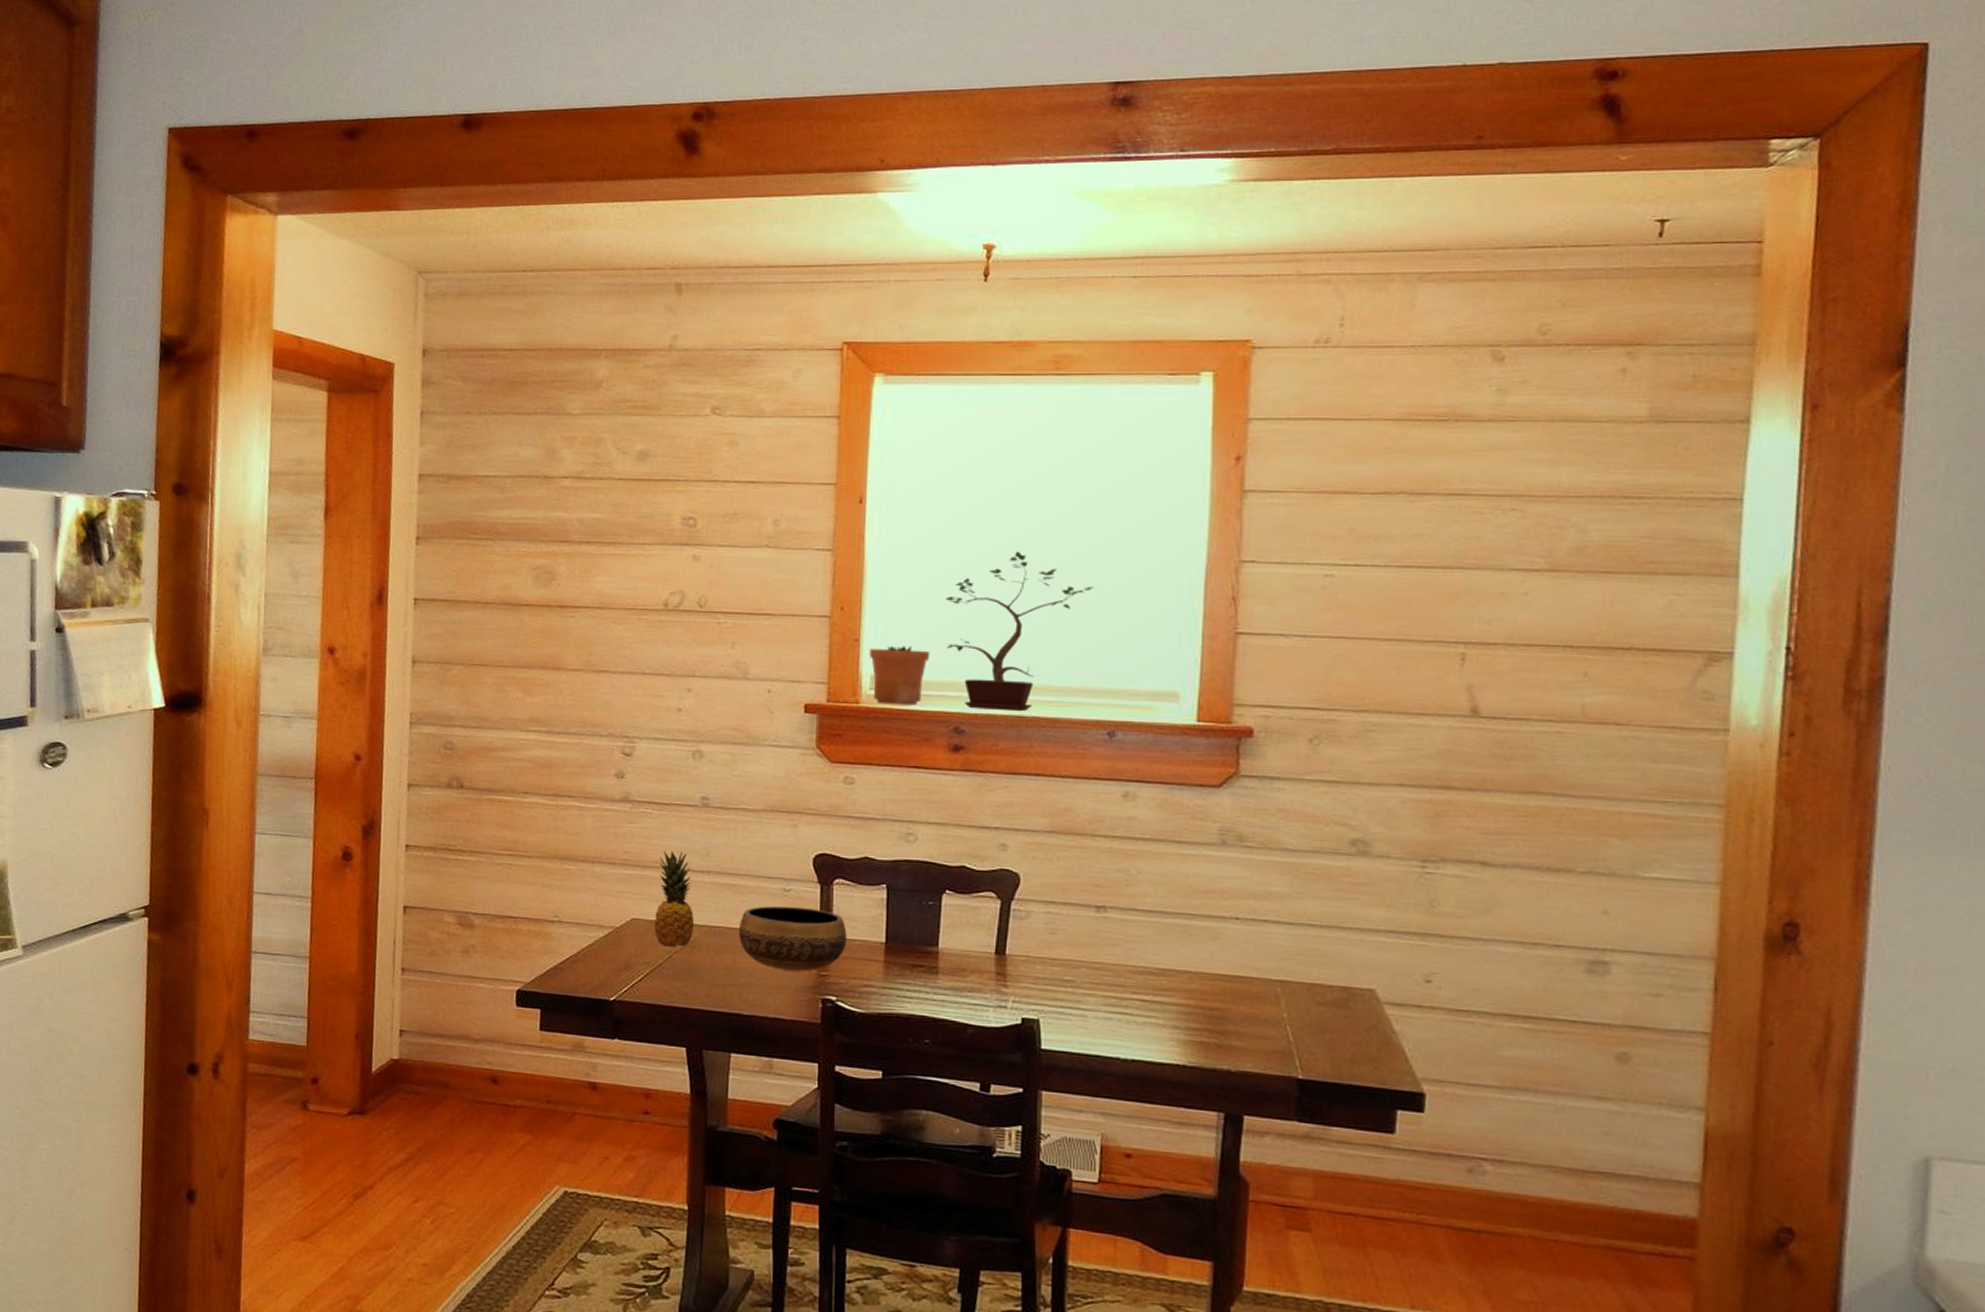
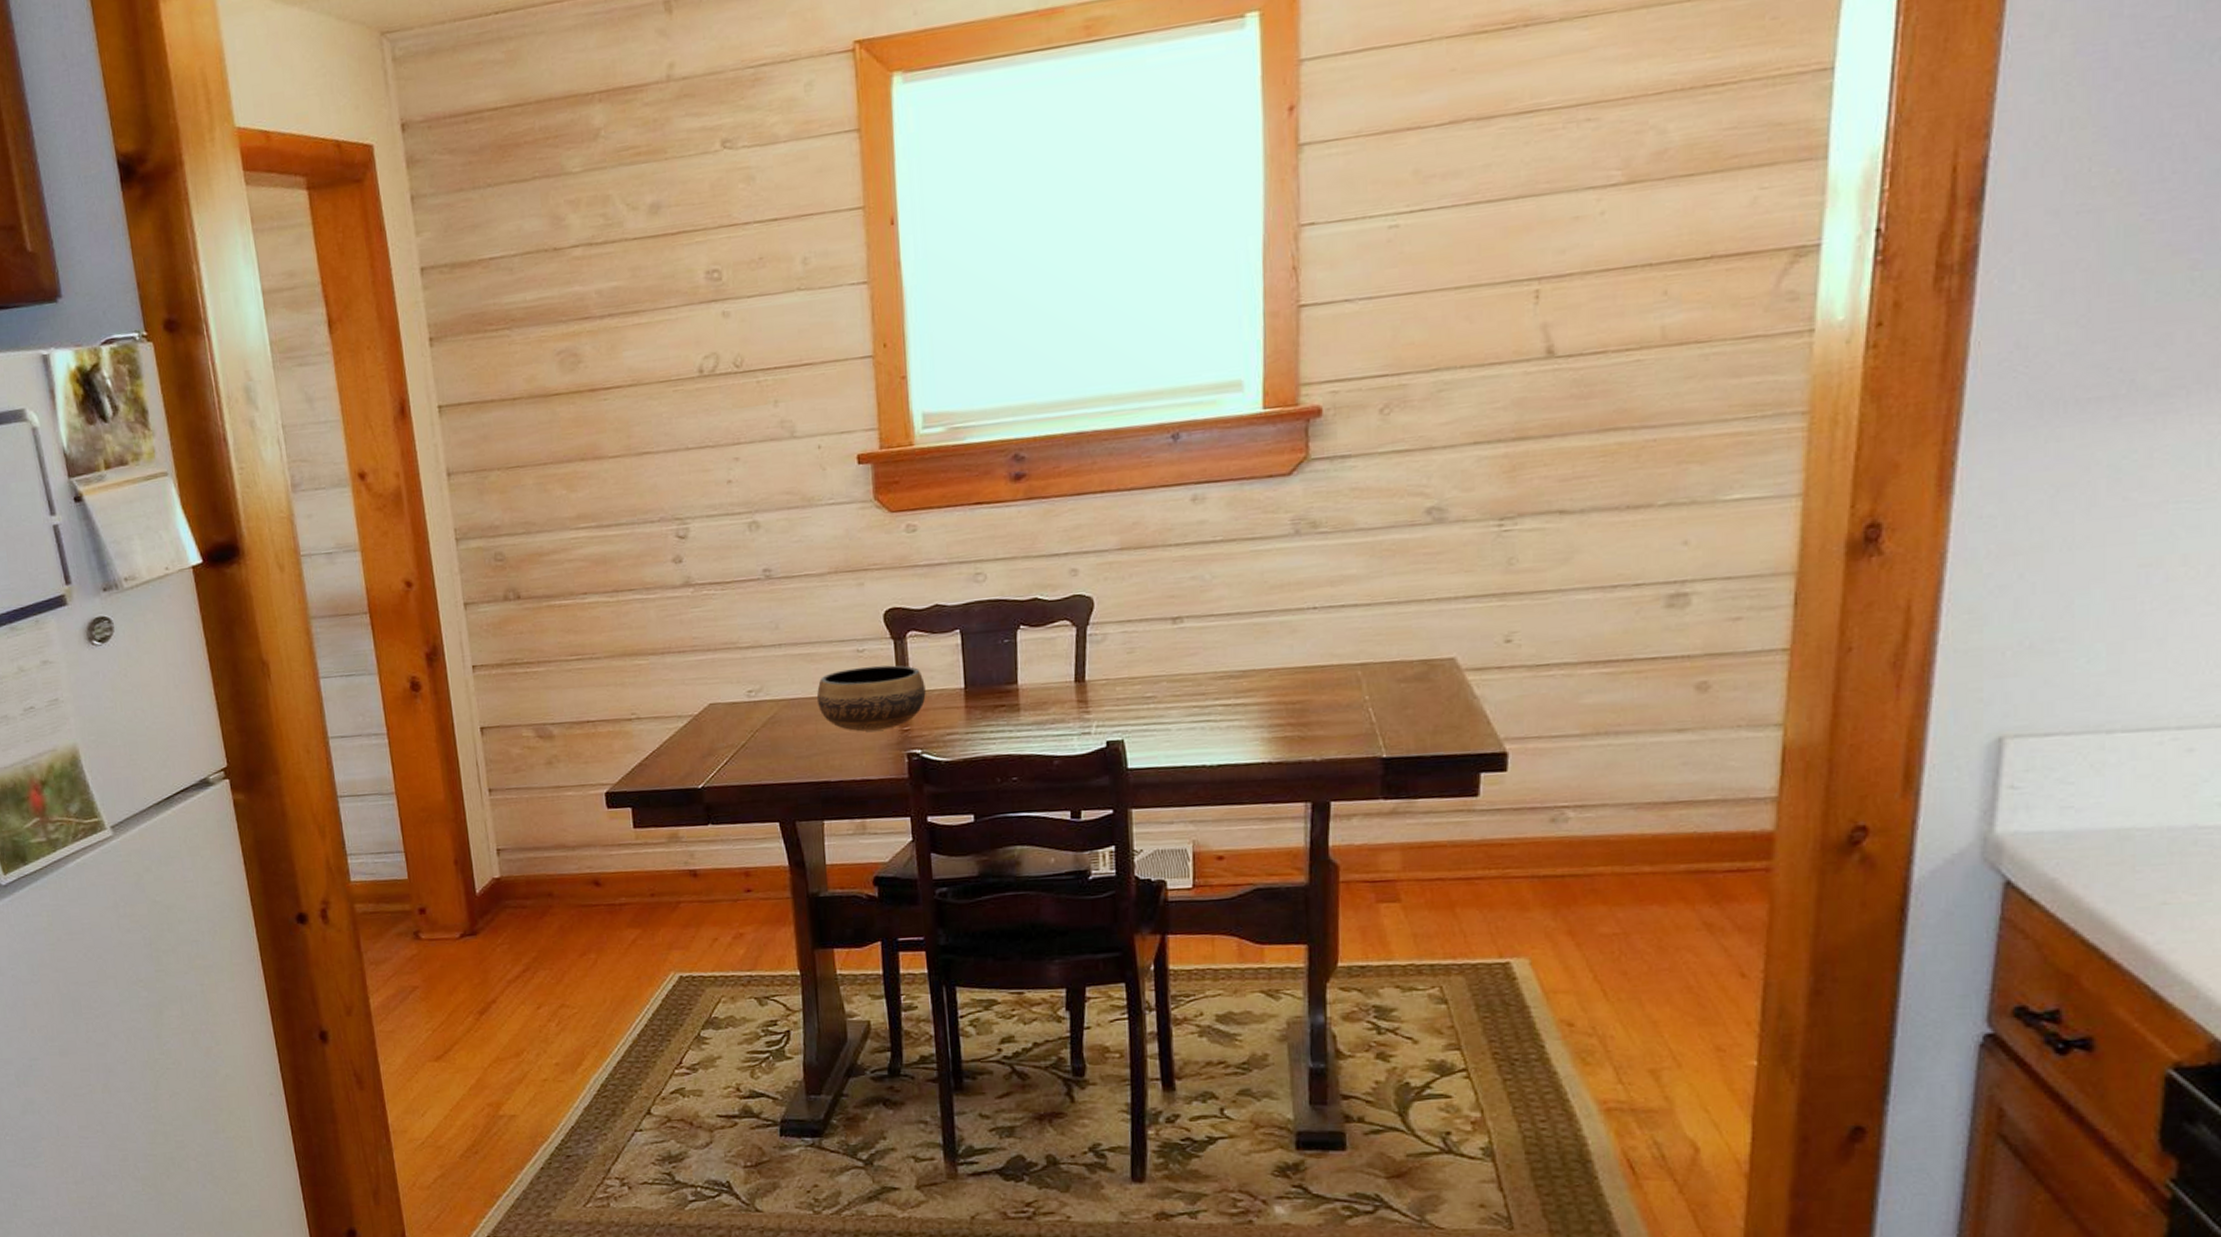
fruit: present [654,851,695,947] -> none [729,628,773,727]
planter: present [870,645,930,706] -> none [918,374,982,443]
potted plant: present [945,551,1094,712] -> none [992,252,1146,433]

